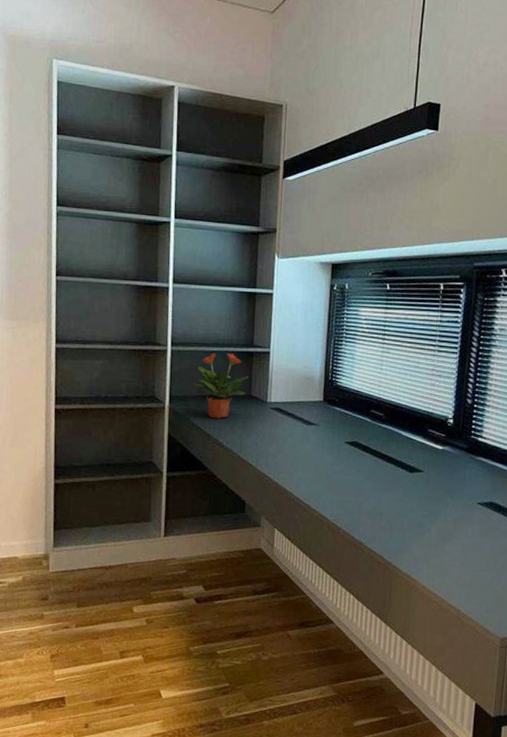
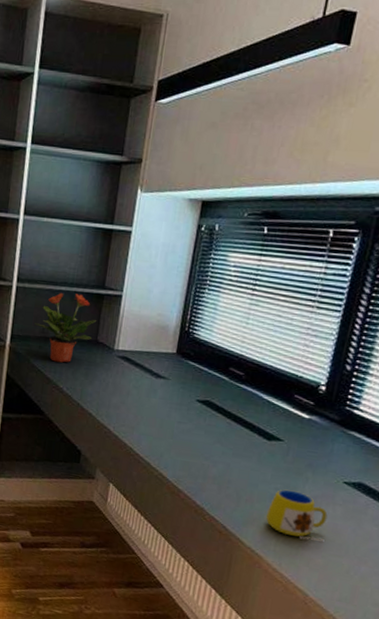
mug: none [417,515,468,560] -> present [266,489,328,542]

